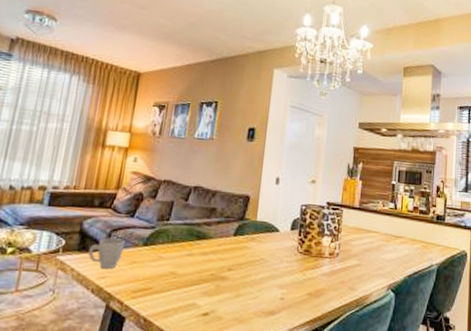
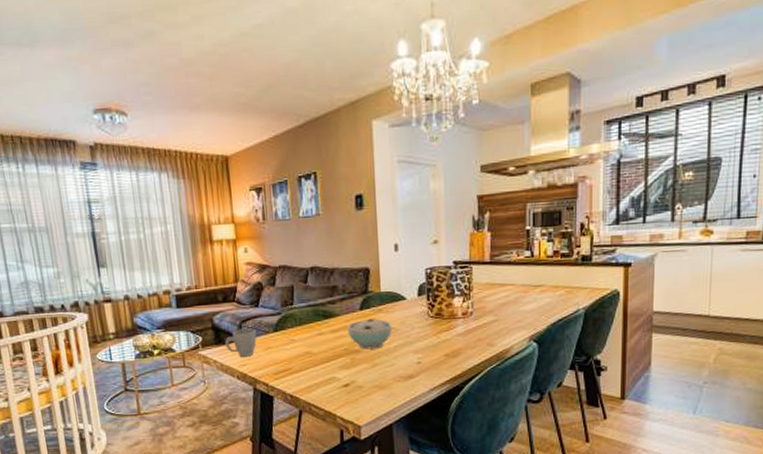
bowl: none [217,246,263,279] -> present [347,318,393,350]

